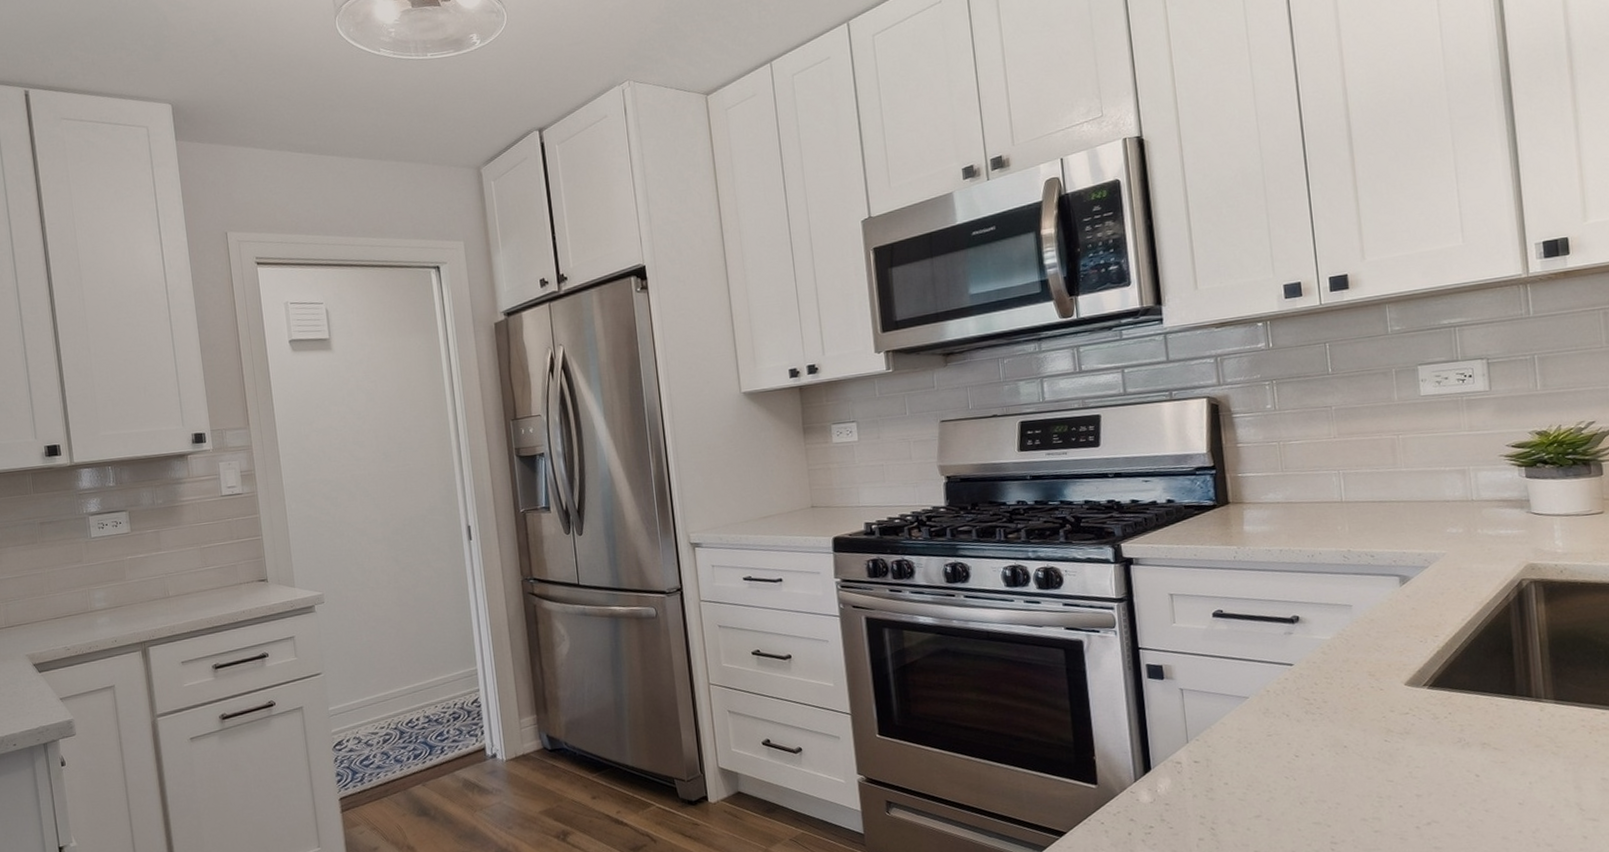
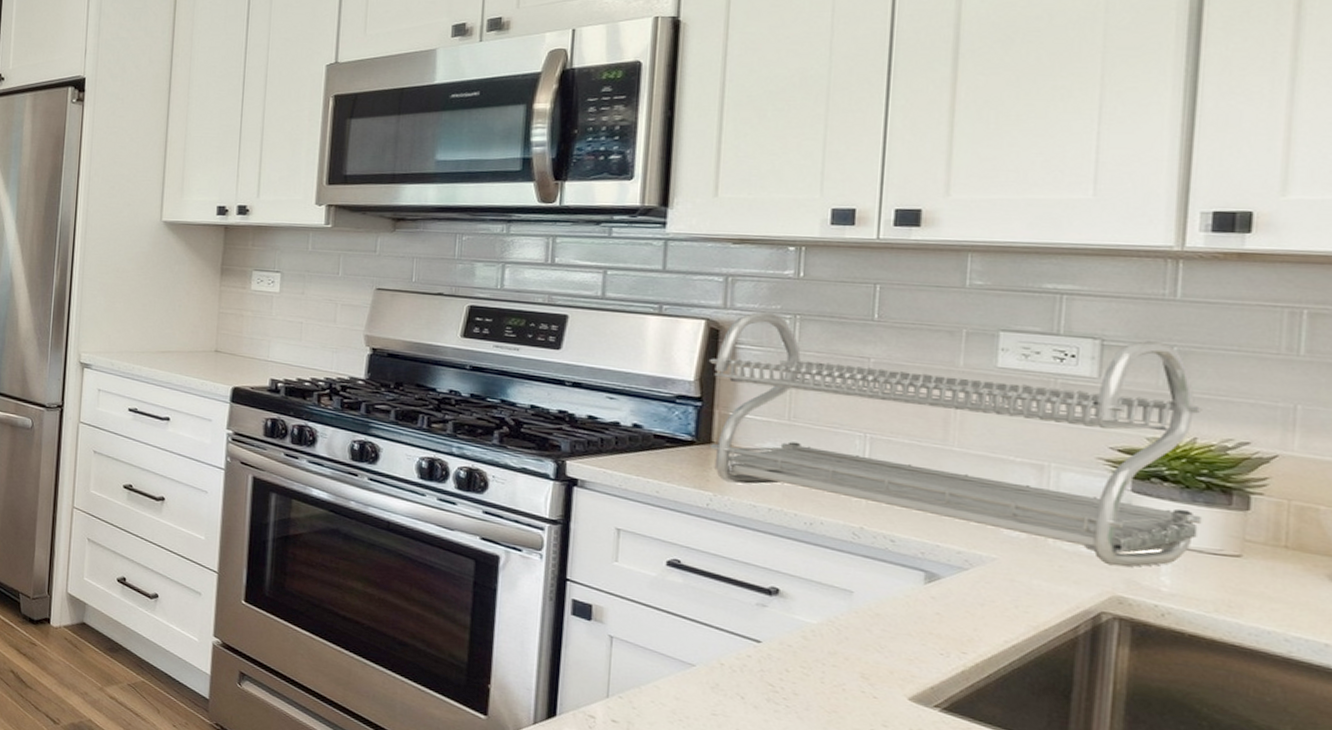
dish rack: none [1214,353,1575,541] -> present [708,312,1203,568]

